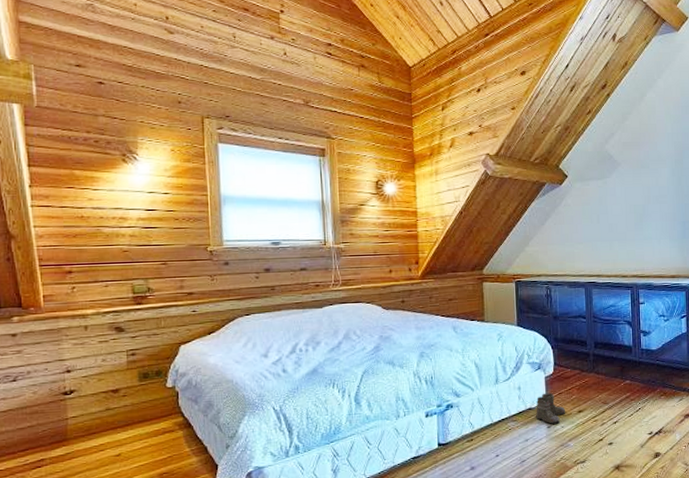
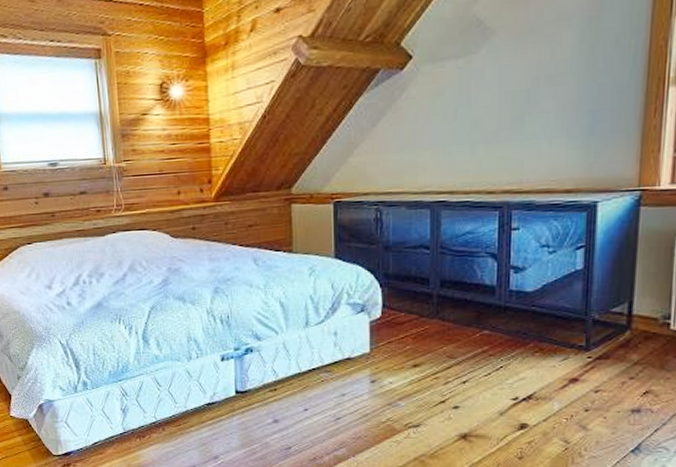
boots: present [535,393,566,424] -> none [355,342,396,379]

